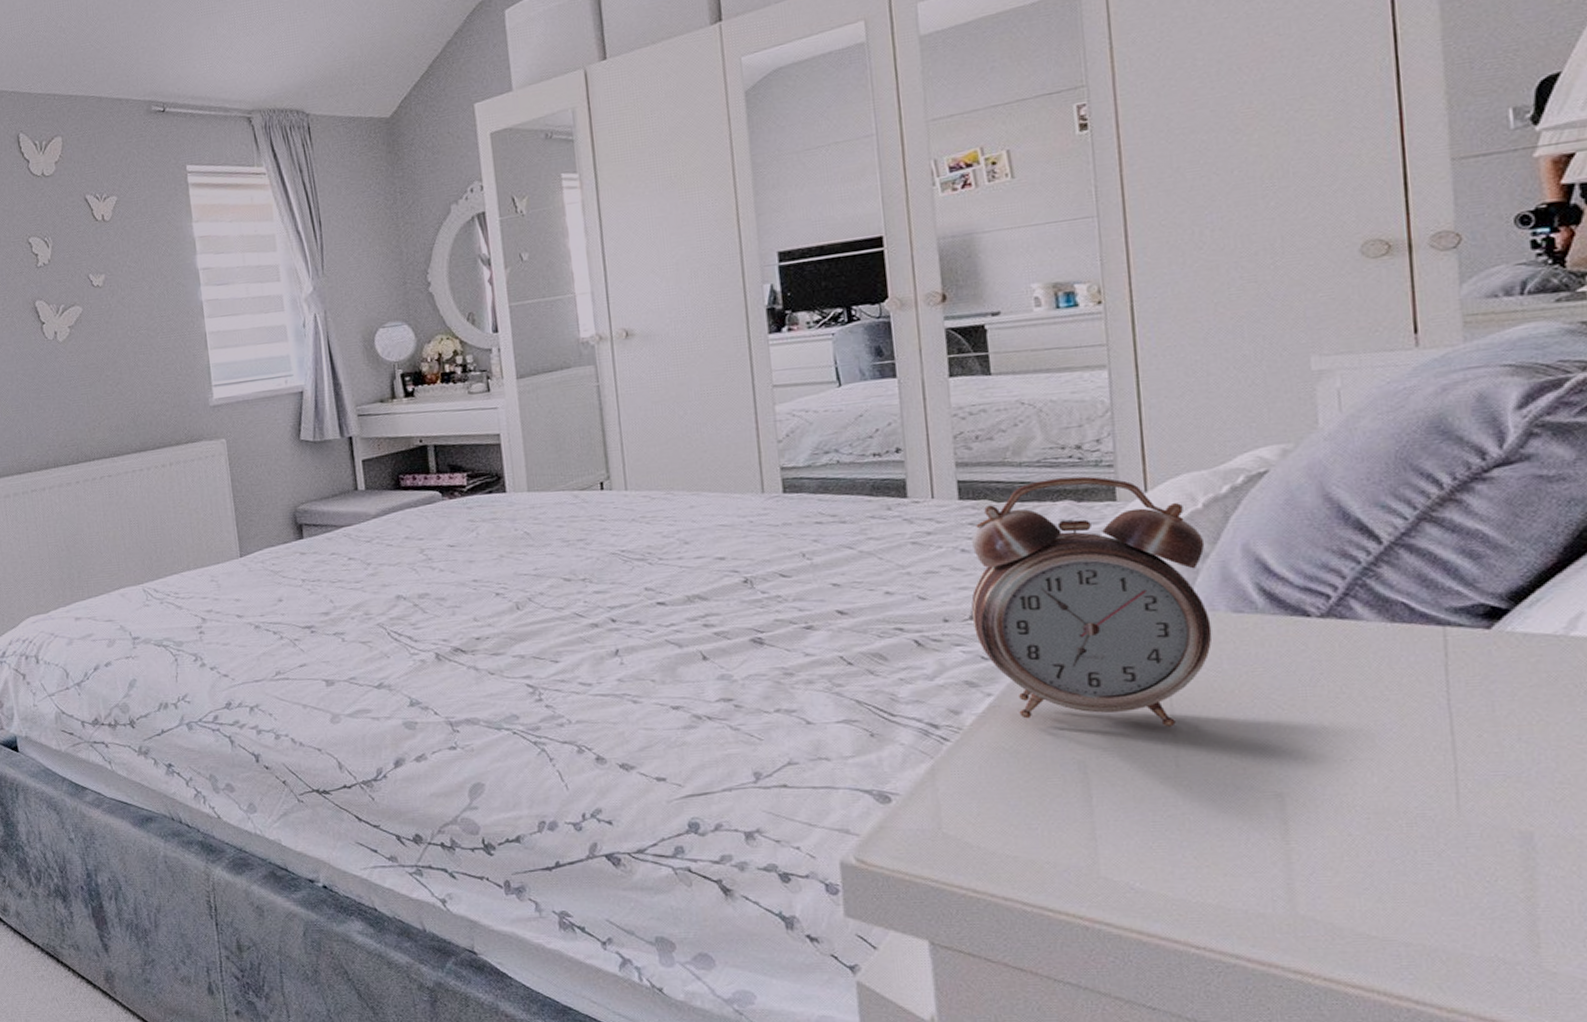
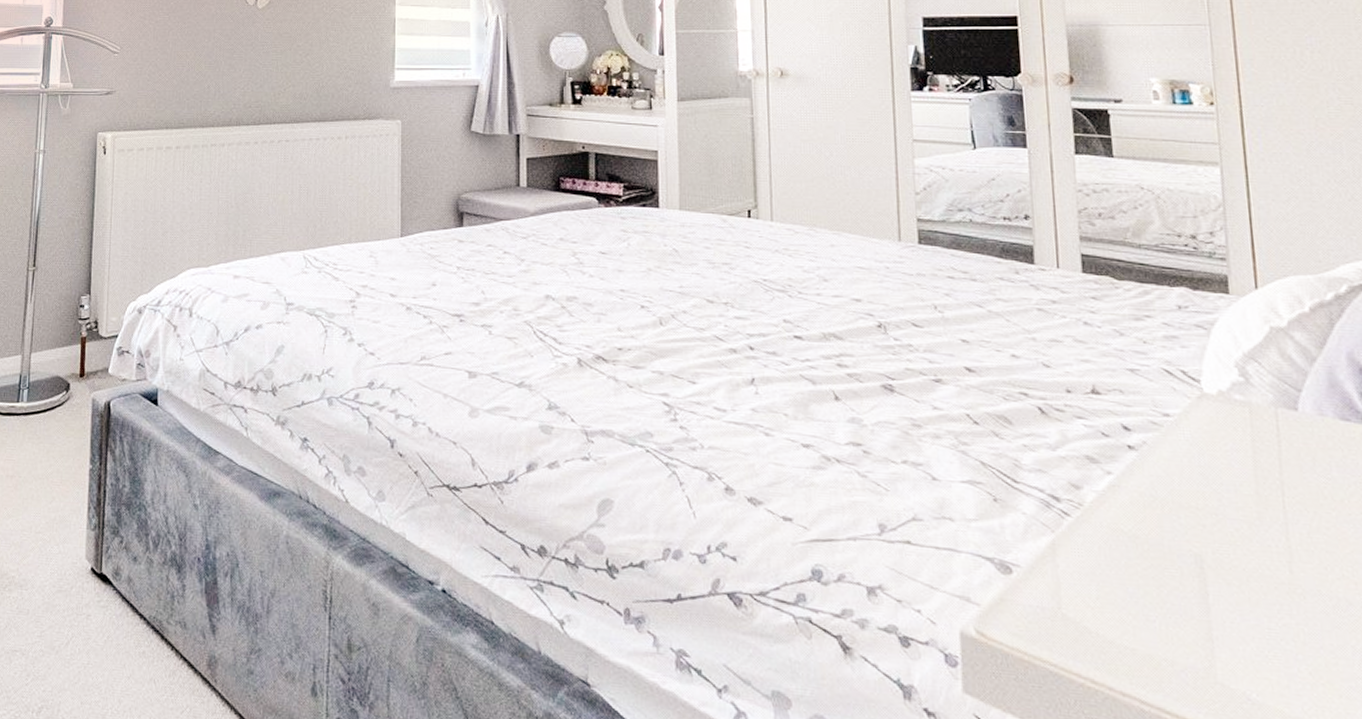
alarm clock: present [971,476,1213,727] -> none [1092,264,1322,530]

